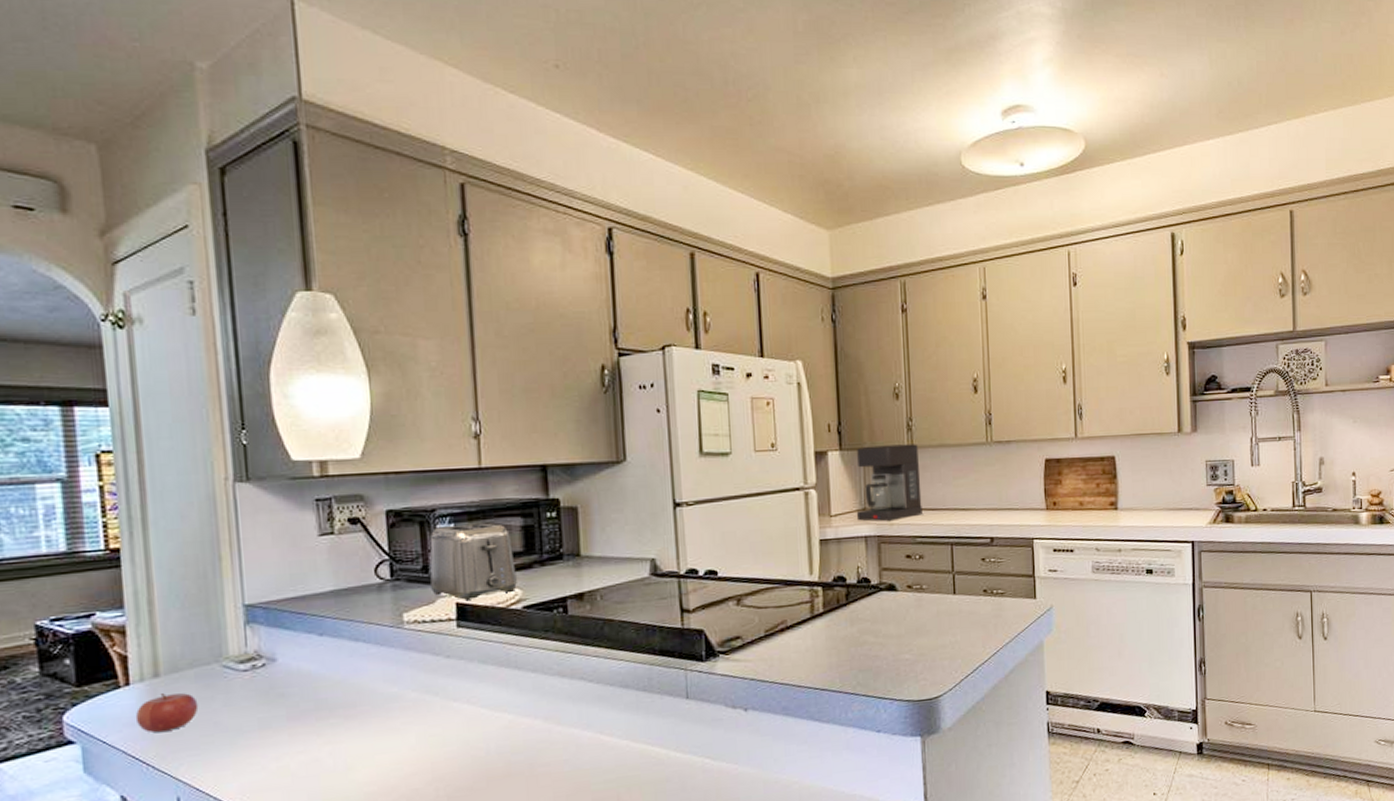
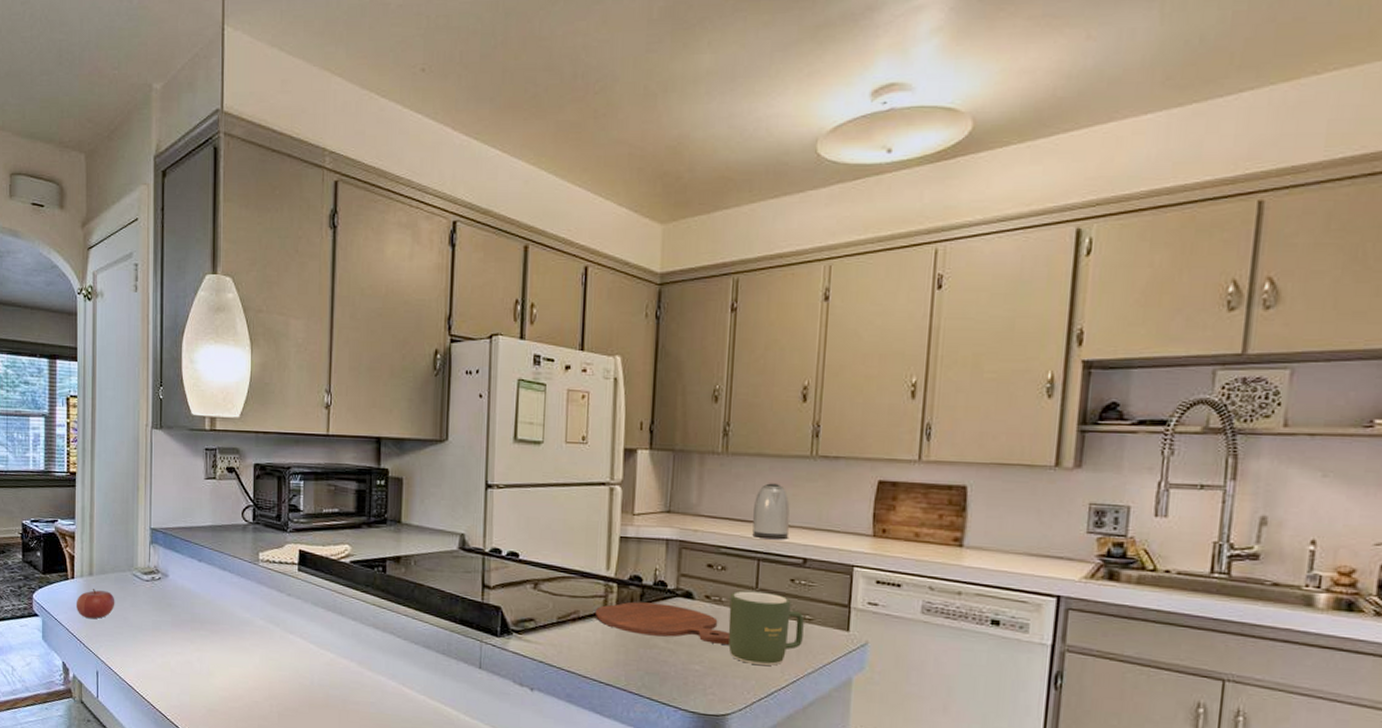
toaster: present [429,523,517,601] -> none [281,482,348,550]
cutting board: none [802,599,935,635] -> present [594,601,731,645]
coffee maker: present [856,444,922,522] -> none [659,448,733,528]
mug: none [930,574,998,644] -> present [728,590,804,666]
kettle: none [942,471,976,524] -> present [752,483,790,540]

